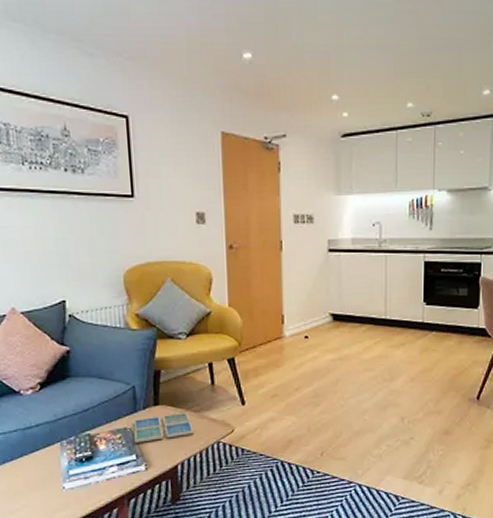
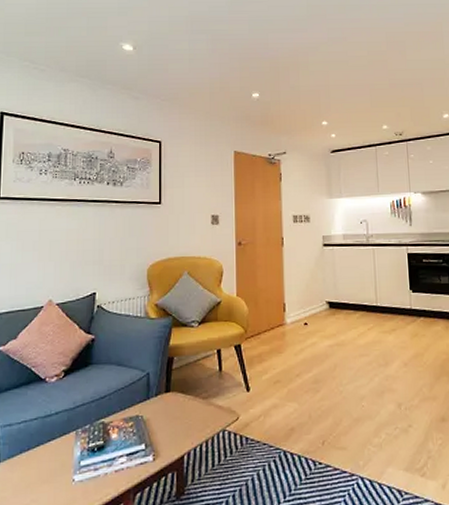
drink coaster: present [133,413,194,443] -> none [145,399,201,432]

